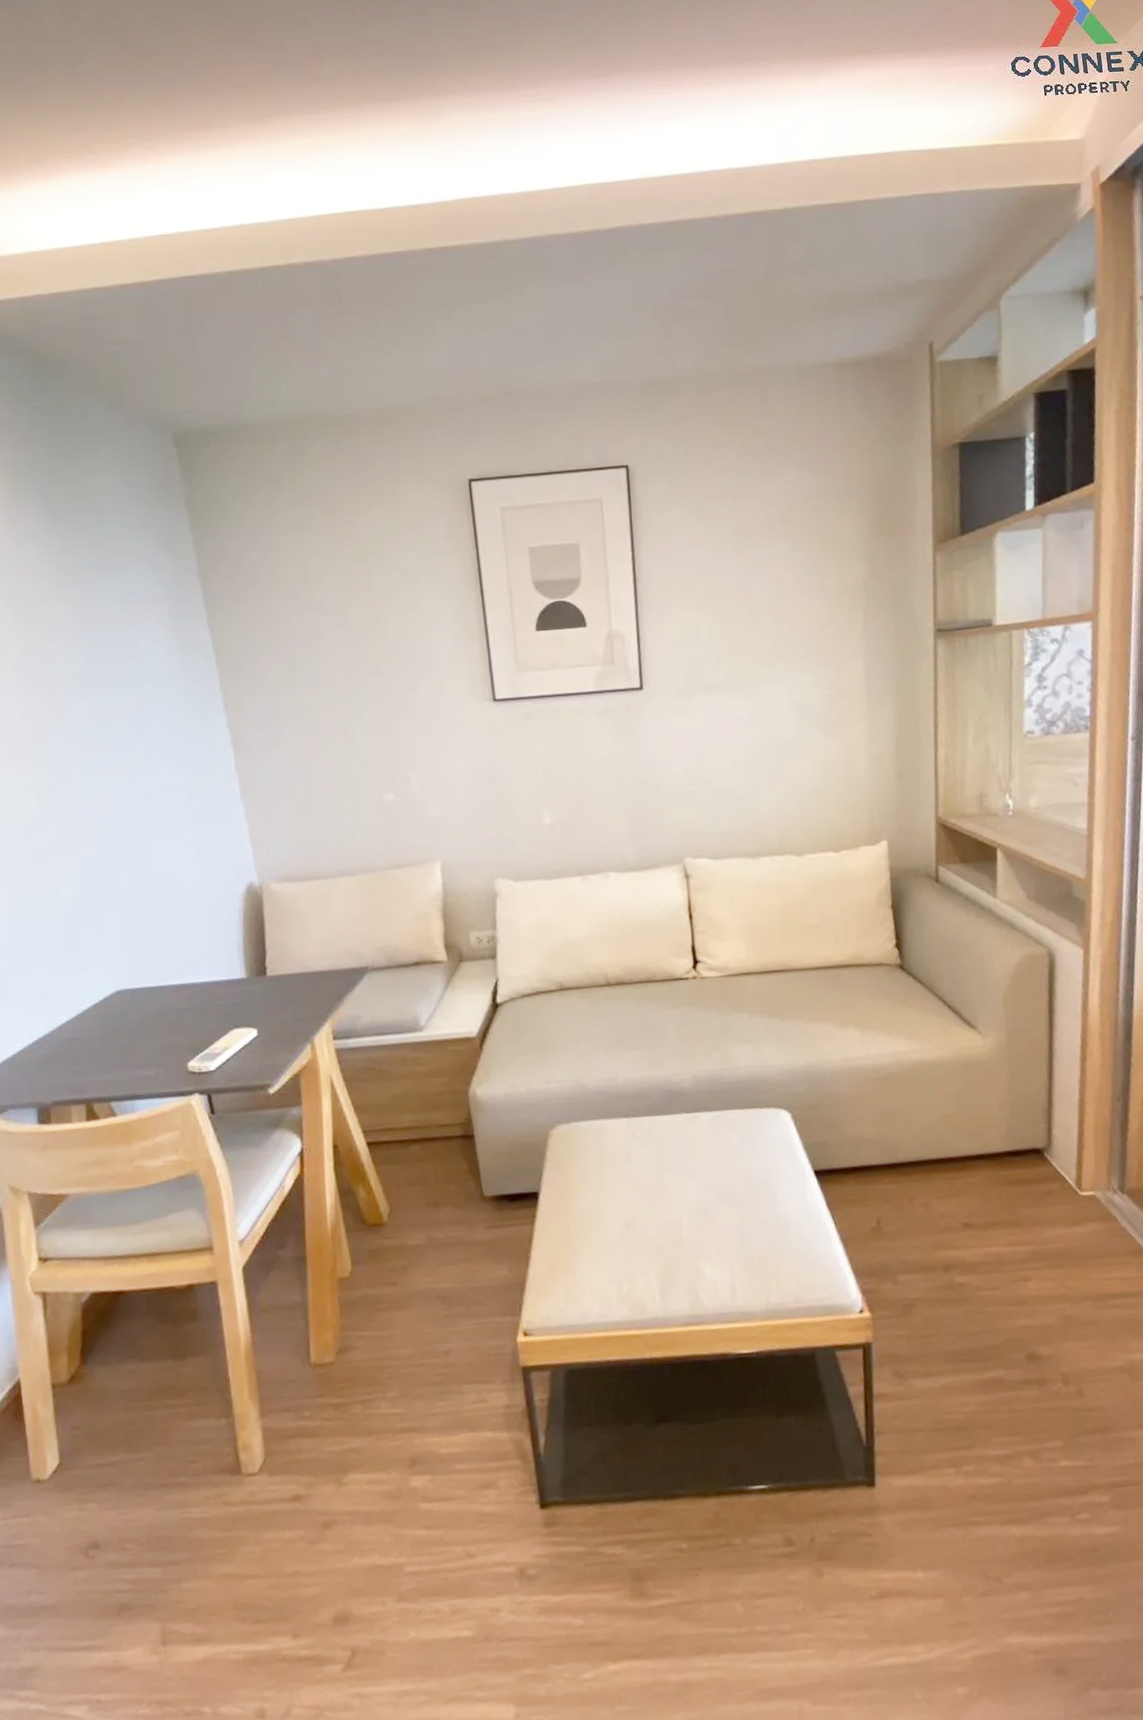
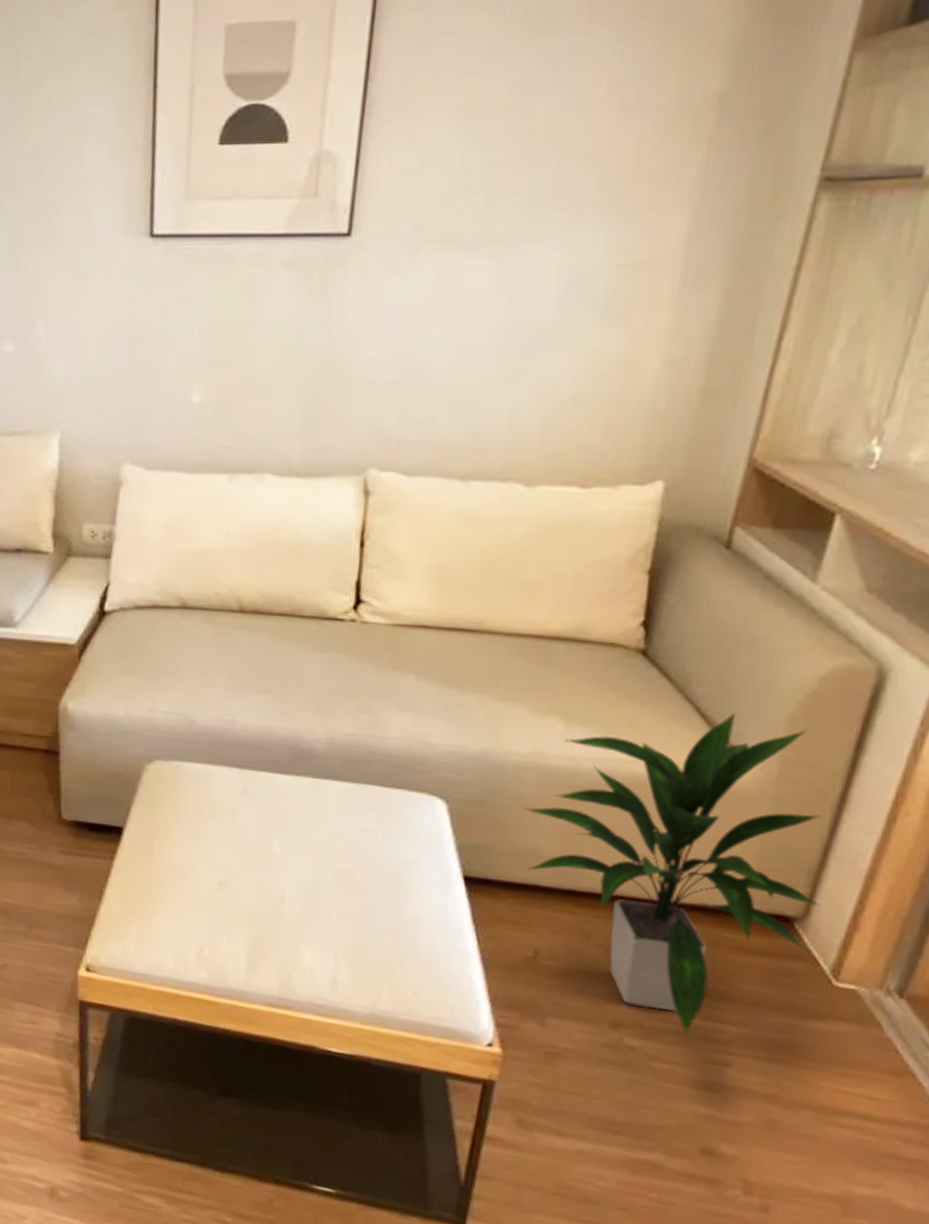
indoor plant: none [846,1001,1057,1262] -> present [524,713,822,1035]

